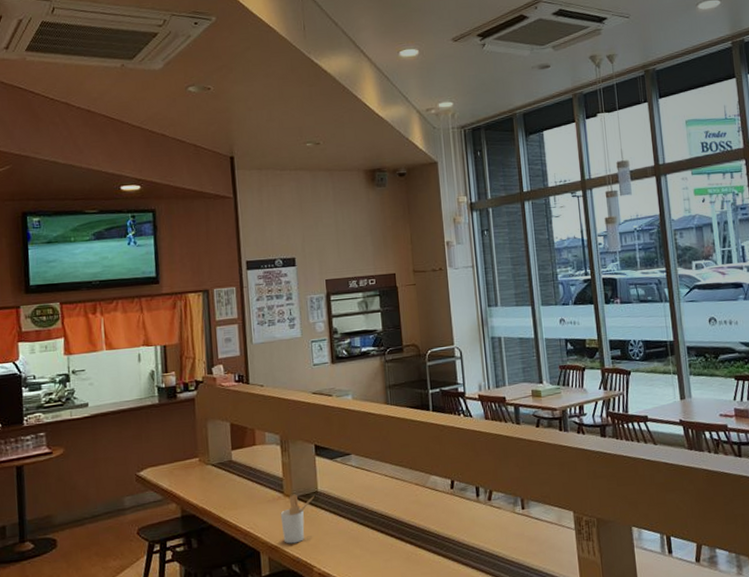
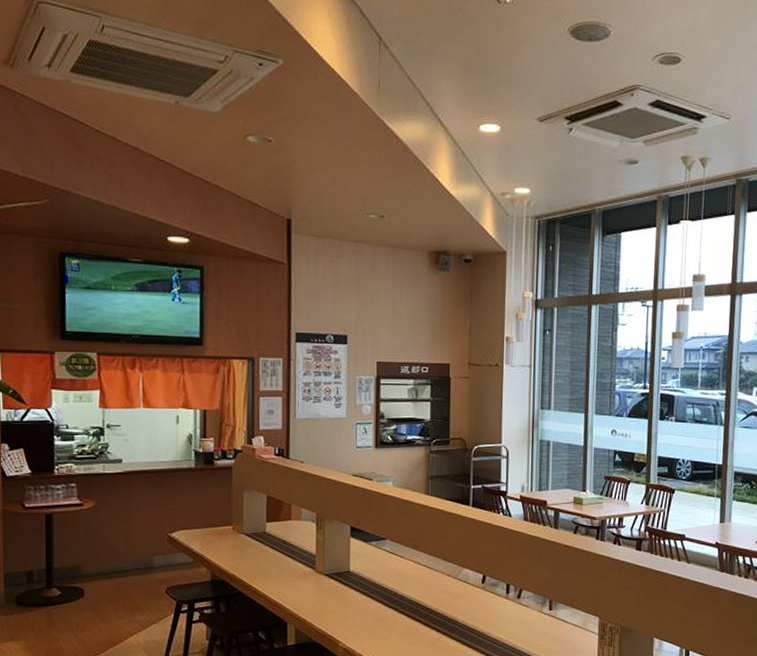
utensil holder: present [280,494,315,544] -> none [310,571,346,618]

